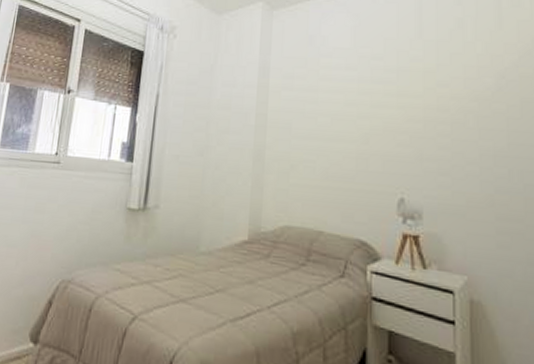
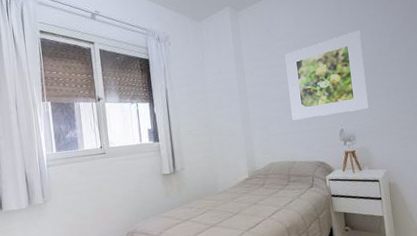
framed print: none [327,61,449,177] -> present [285,30,369,120]

